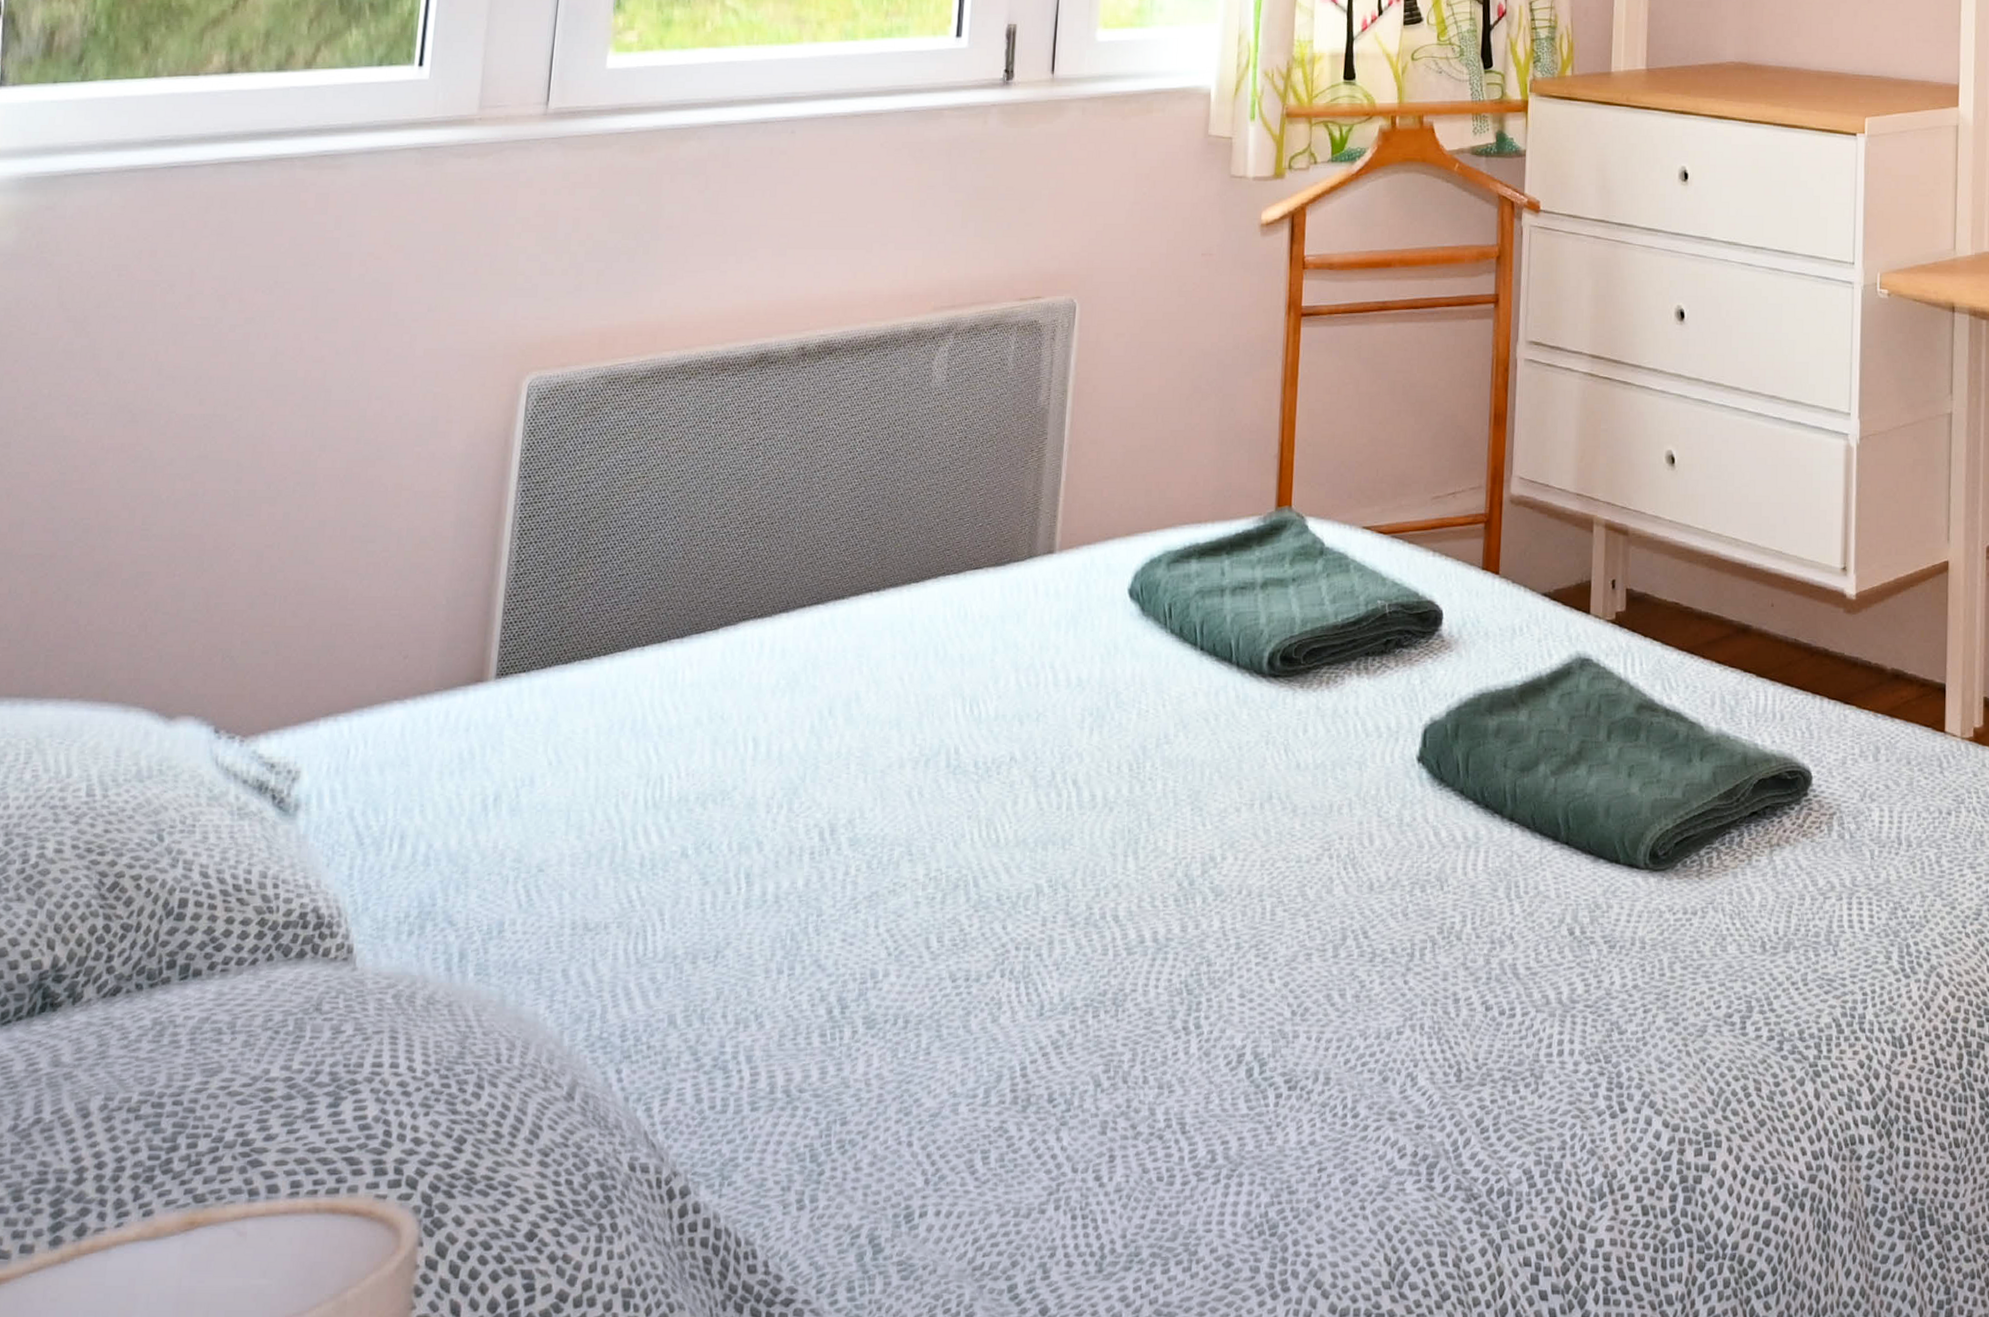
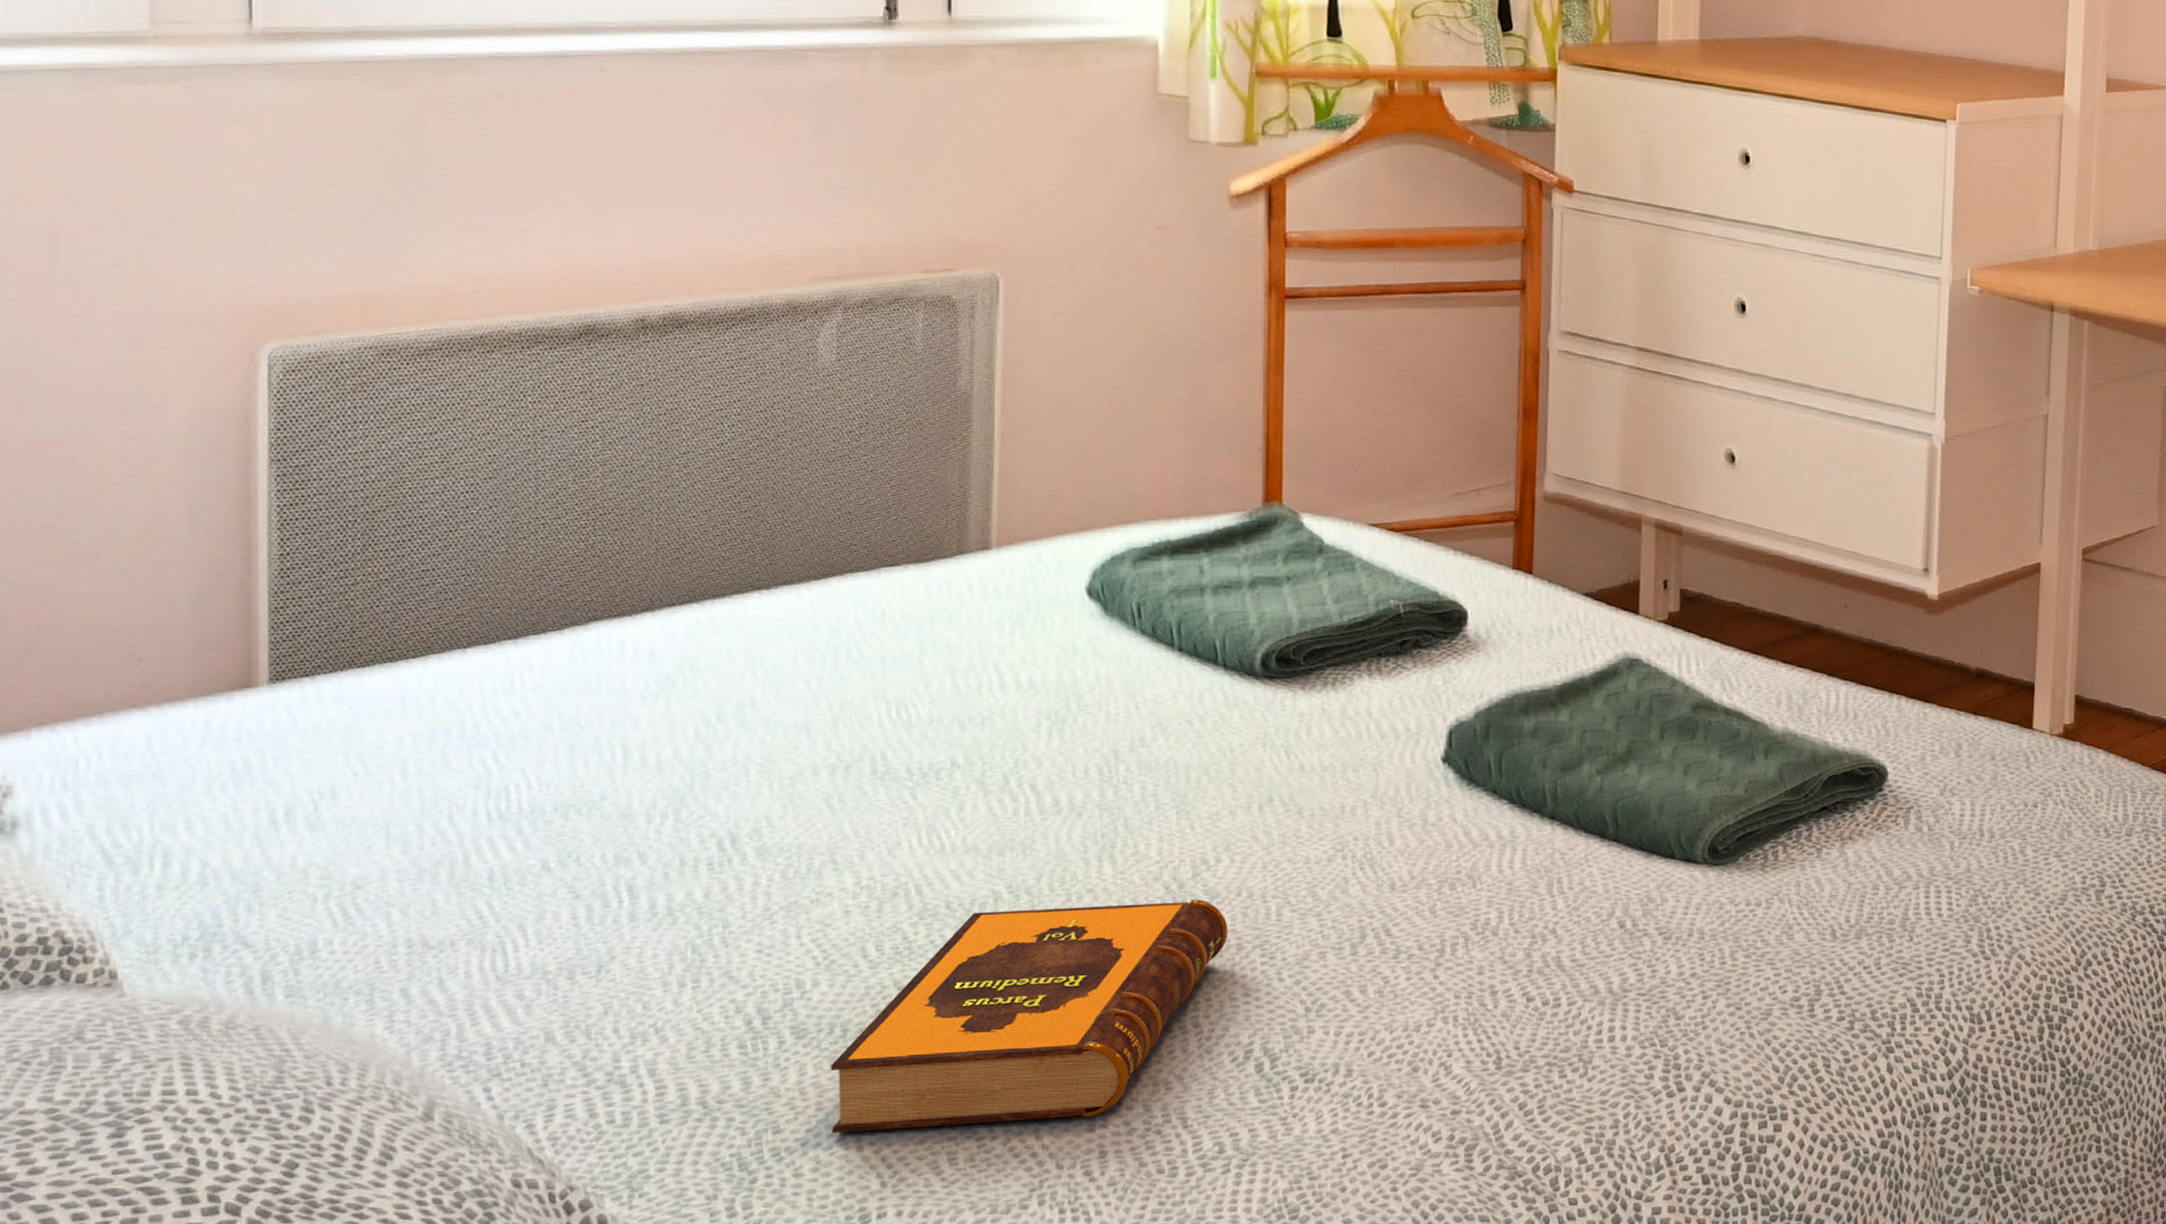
hardback book: none [888,897,1229,1127] -> present [830,899,1228,1133]

